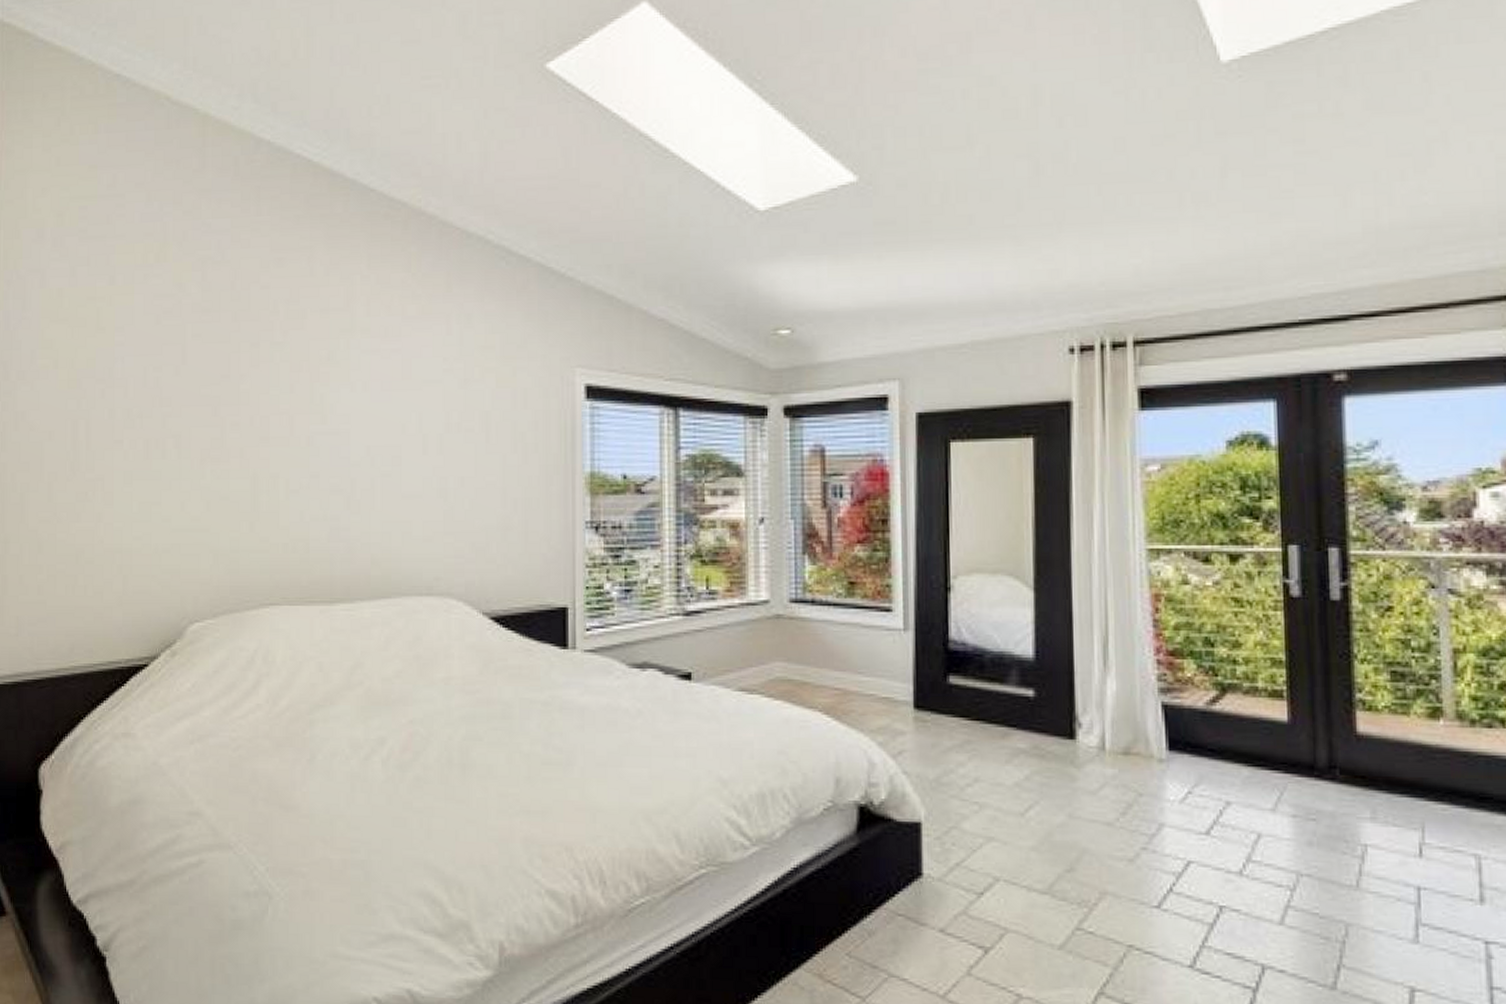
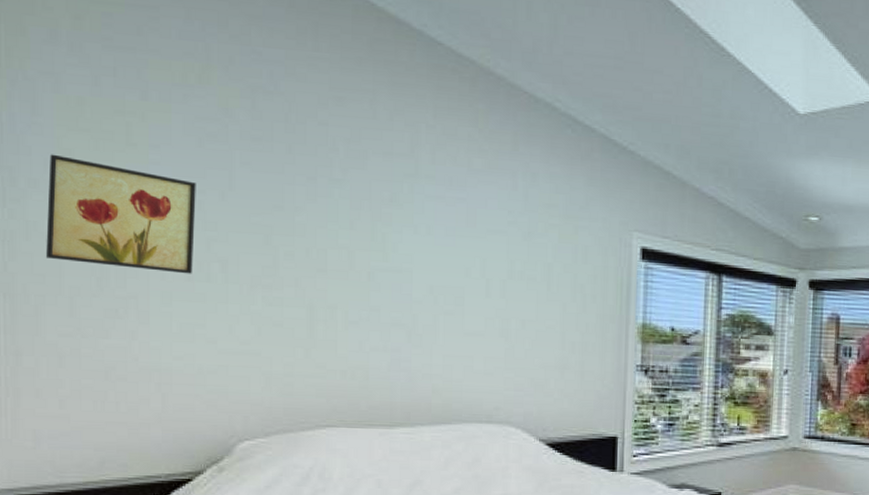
wall art: none [31,346,154,452] -> present [46,154,196,274]

